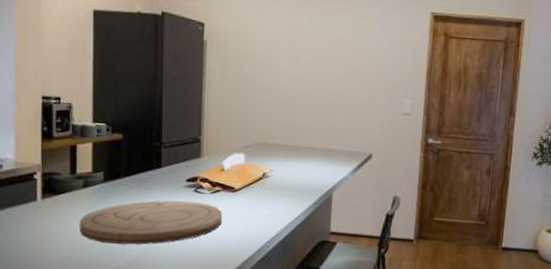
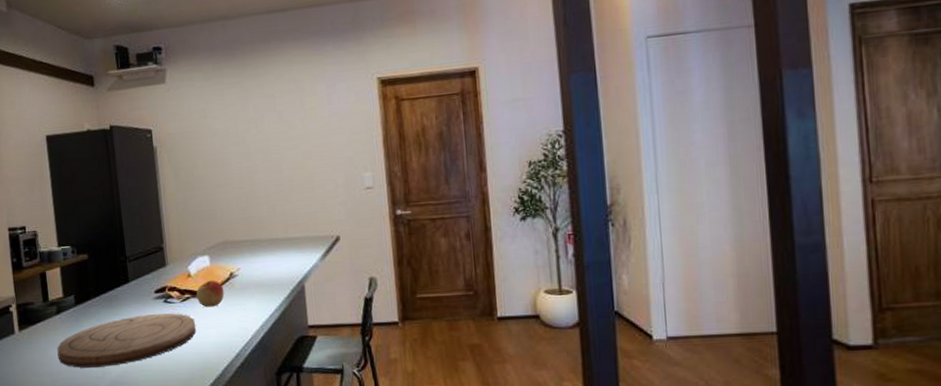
apple: none [227,177,255,203] -> present [196,280,225,308]

